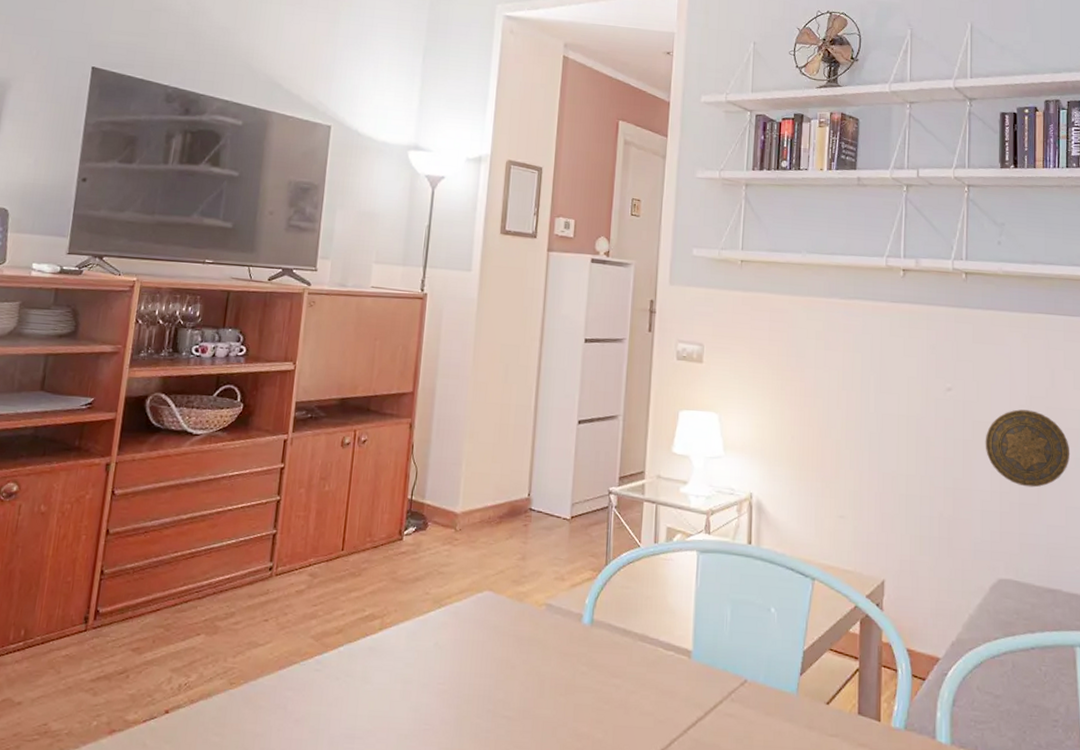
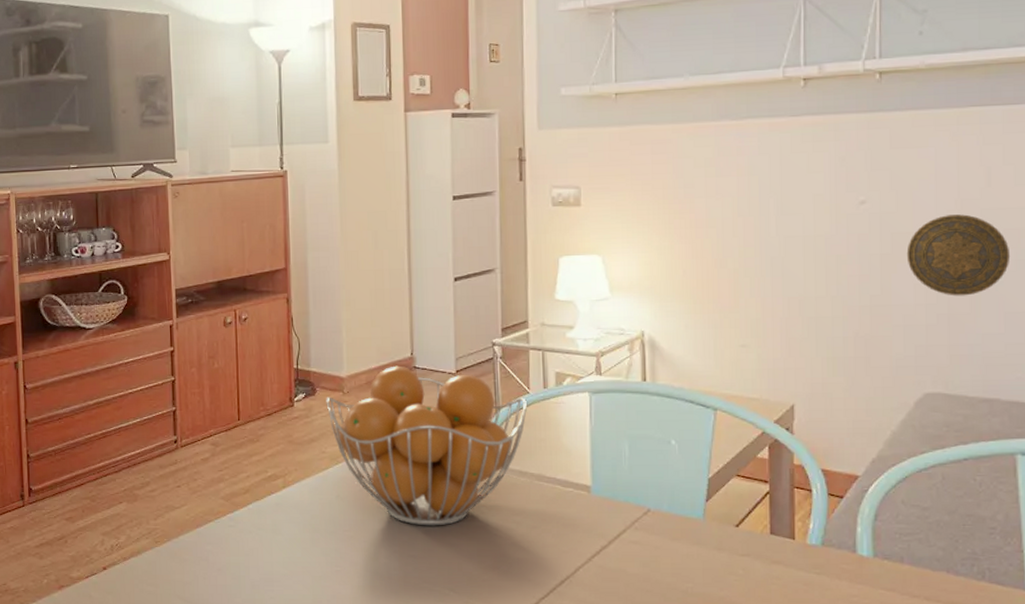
fruit basket: none [436,505,638,685] -> present [326,365,528,526]

